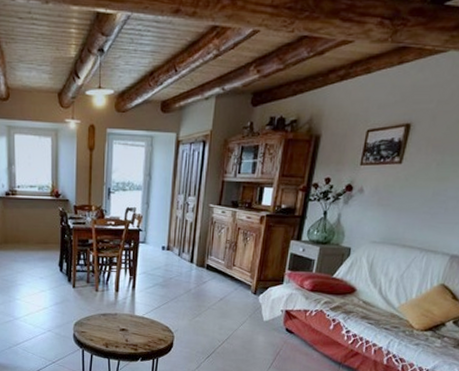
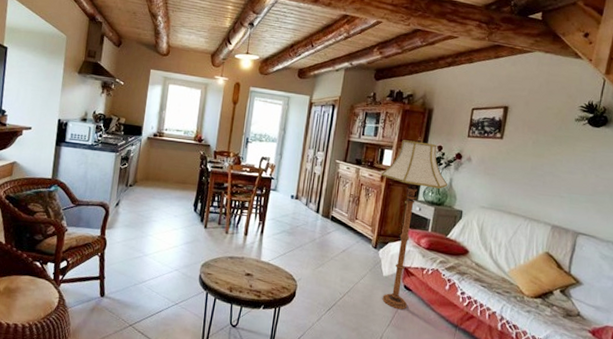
floor lamp: none [260,170,336,352] -> present [380,137,448,310]

